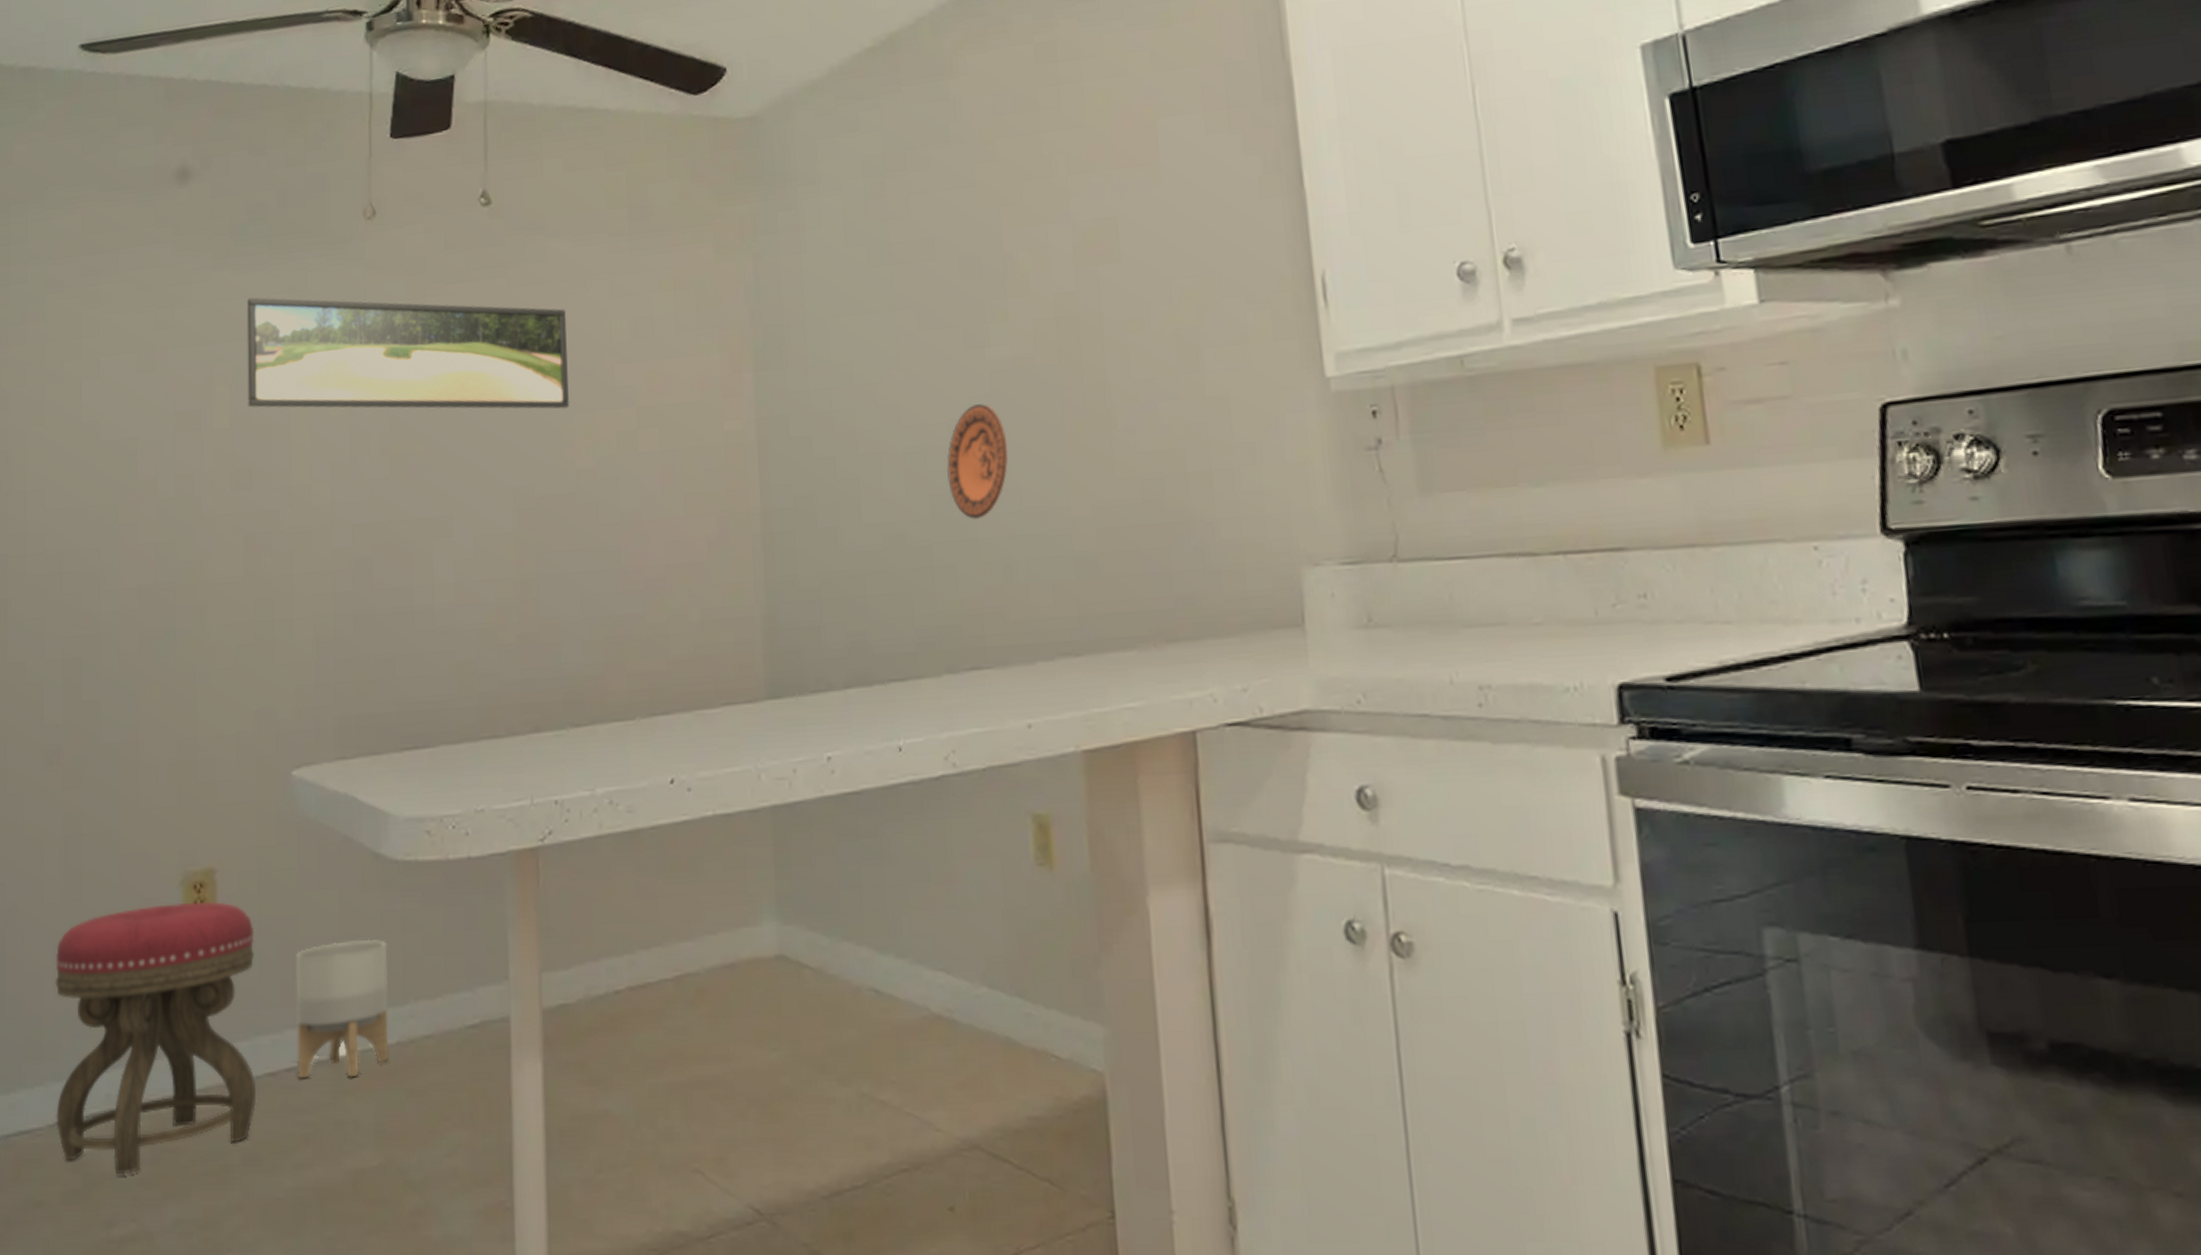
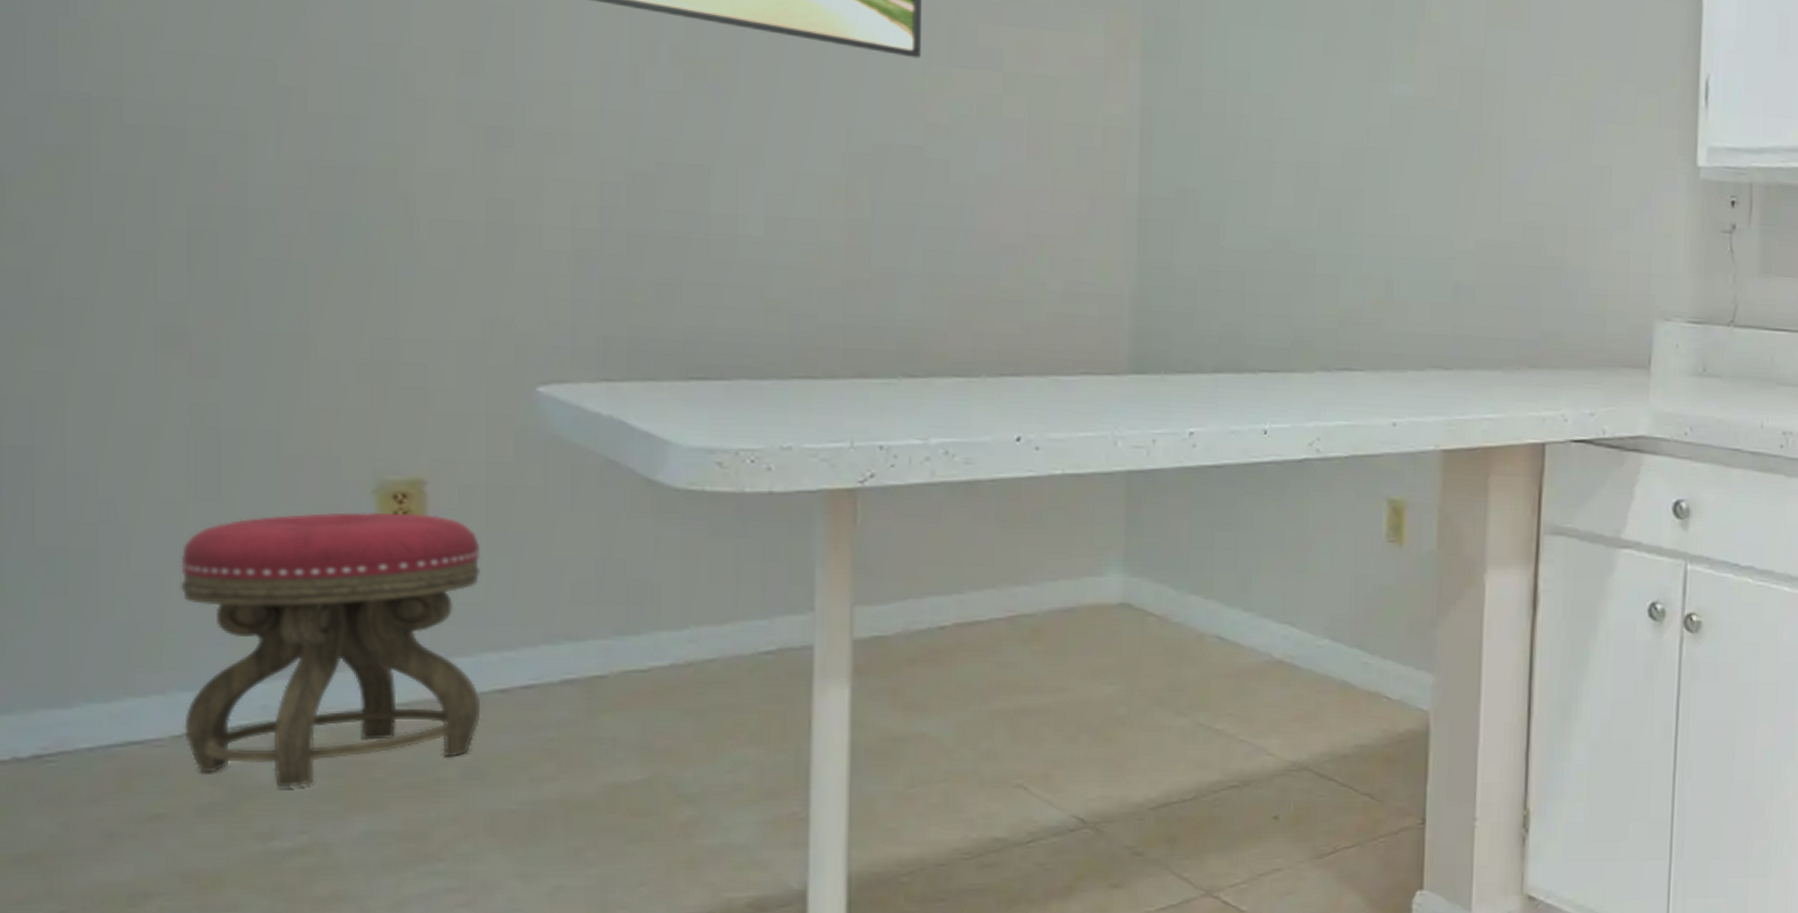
planter: present [295,939,389,1079] -> none [538,563,662,697]
decorative plate: present [946,404,1008,519] -> none [1339,133,1402,238]

